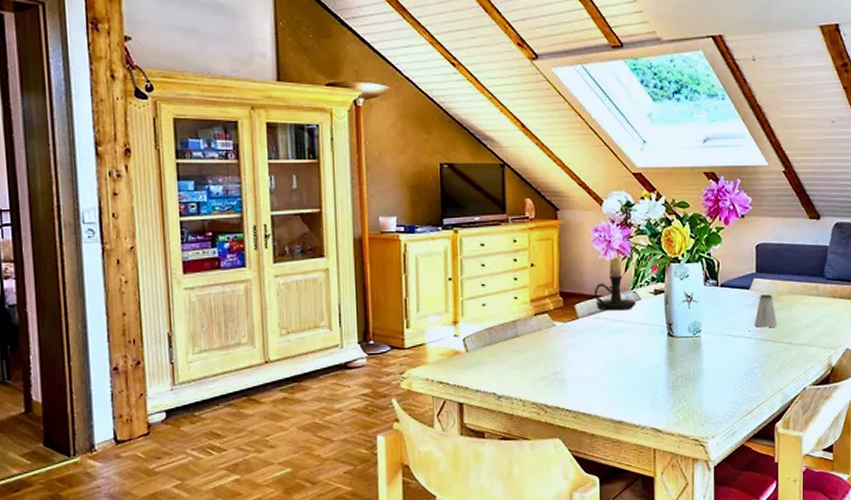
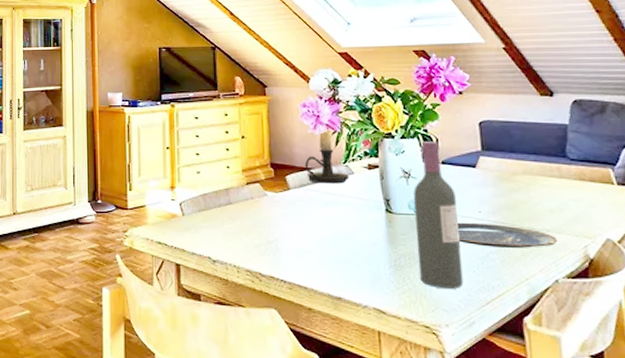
wine bottle: none [693,265,730,404] -> present [413,142,464,289]
plate: none [729,341,808,363] -> present [456,222,557,248]
saltshaker: present [754,294,778,327] -> none [484,174,514,209]

